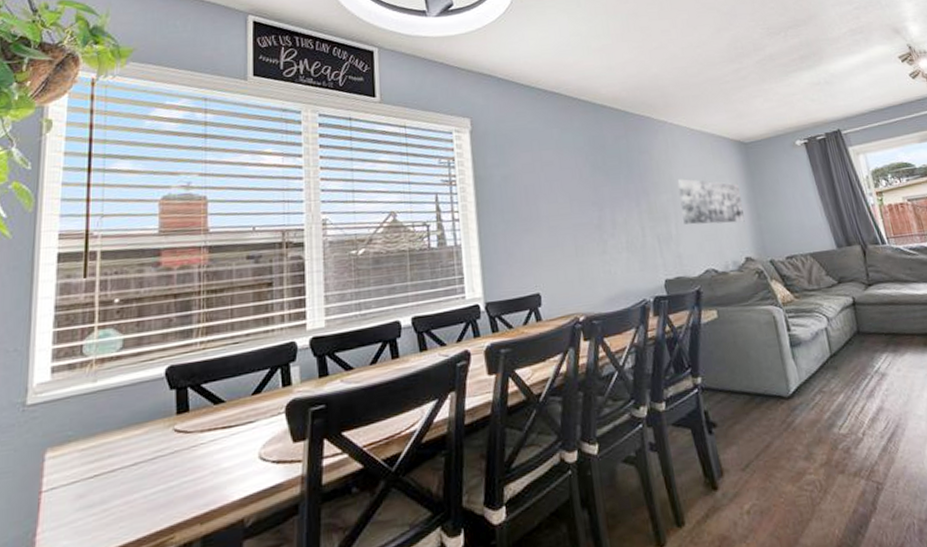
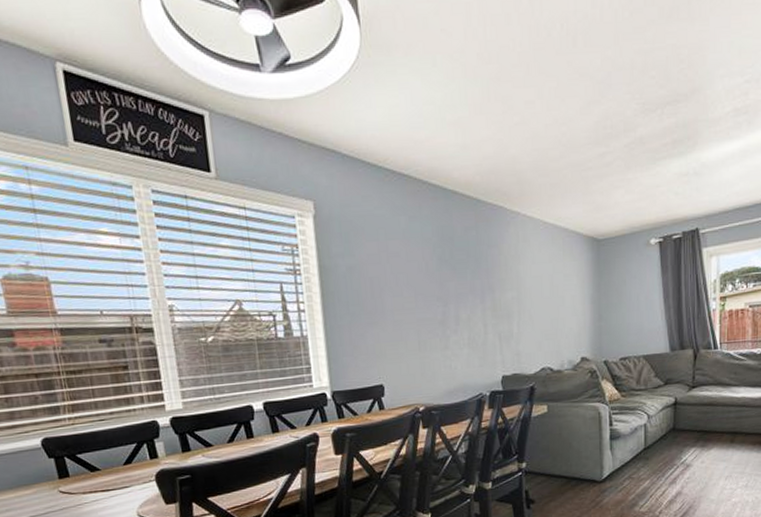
wall art: present [677,178,745,225] -> none [524,276,587,324]

